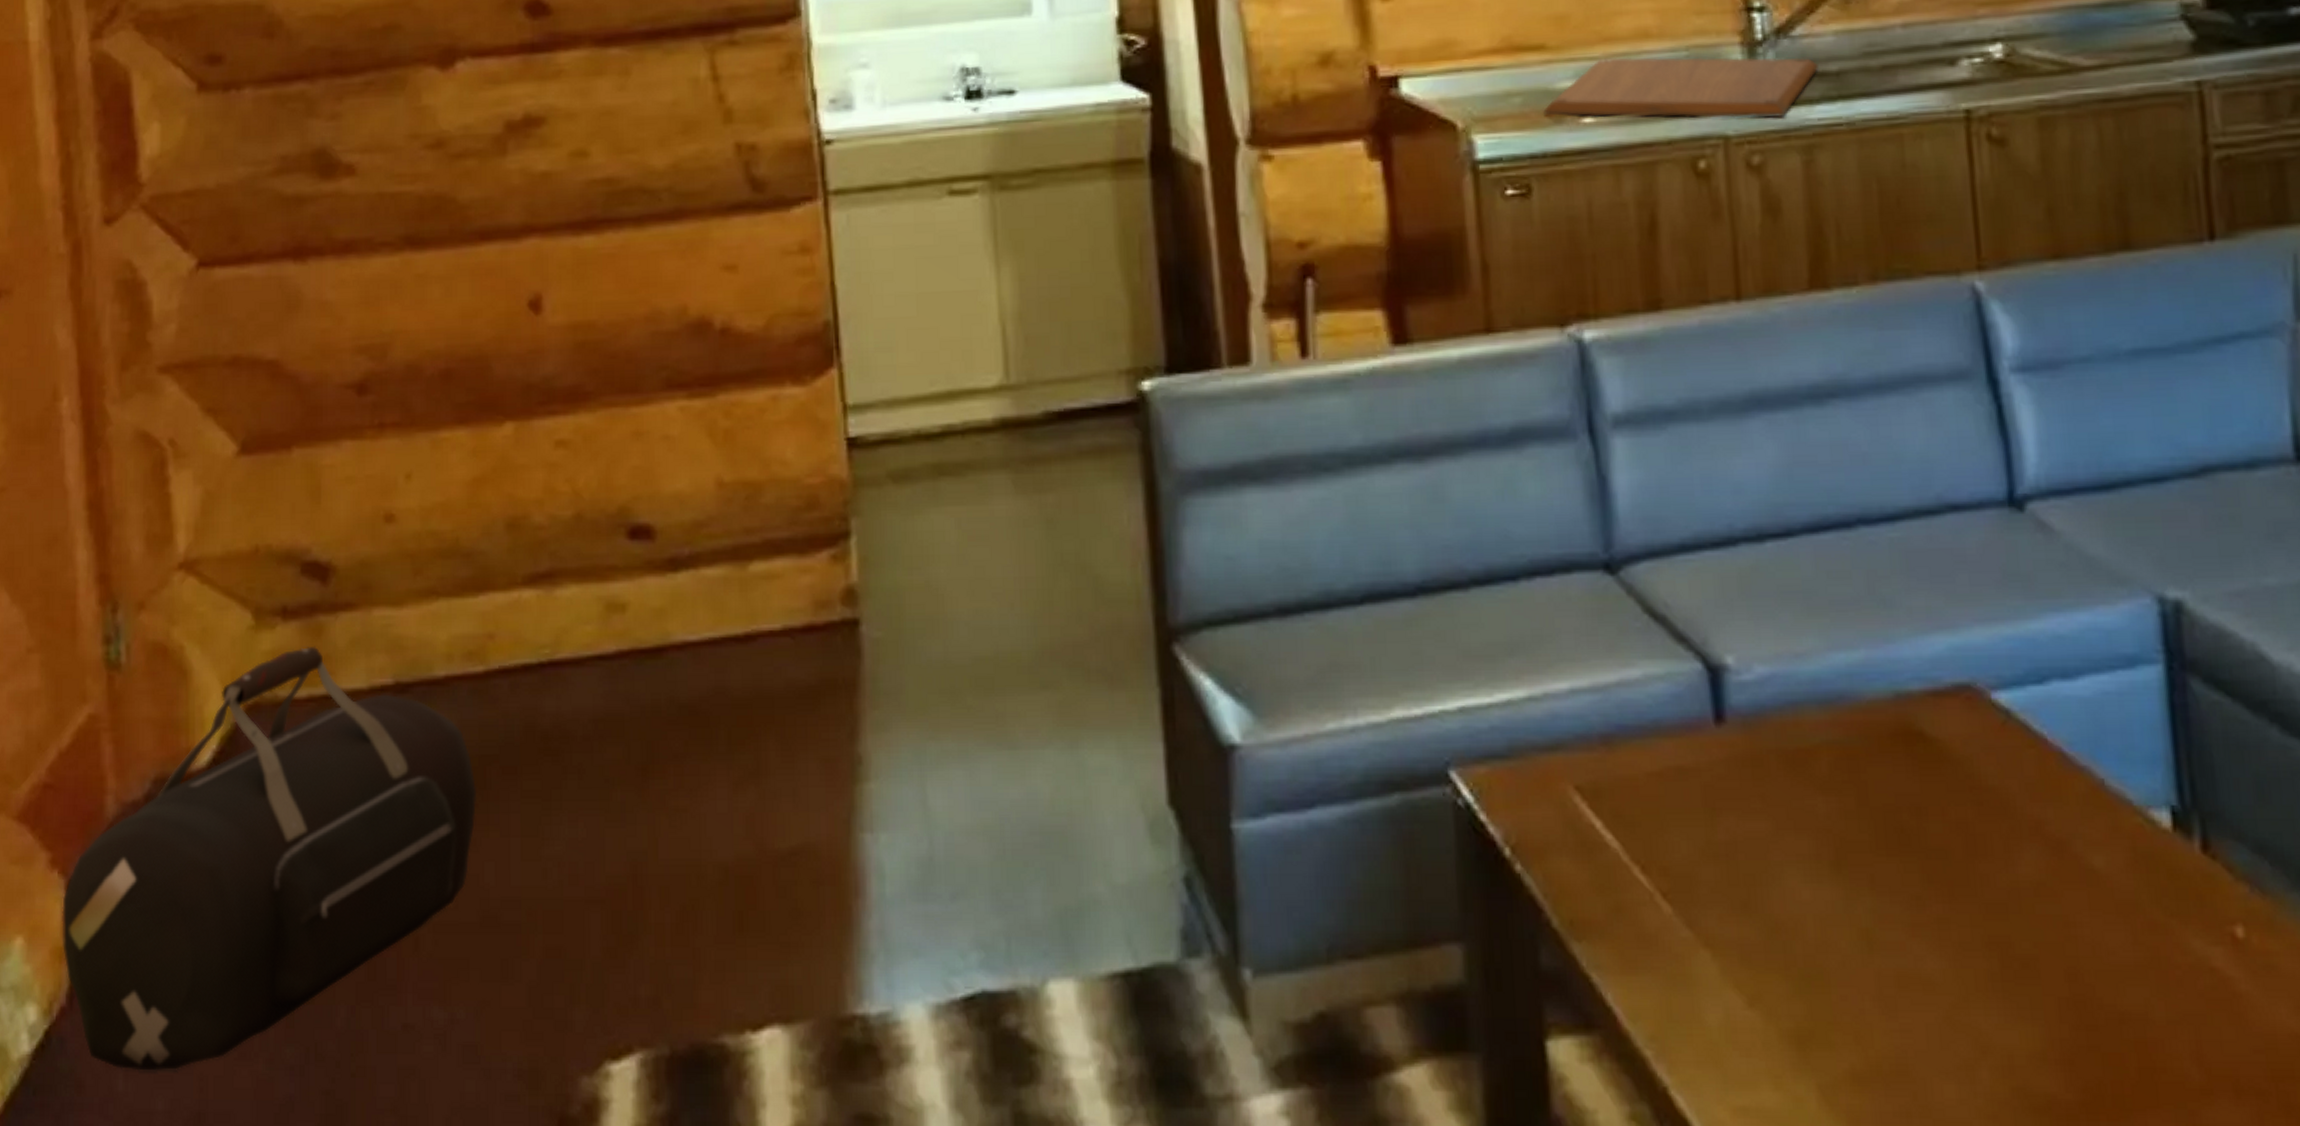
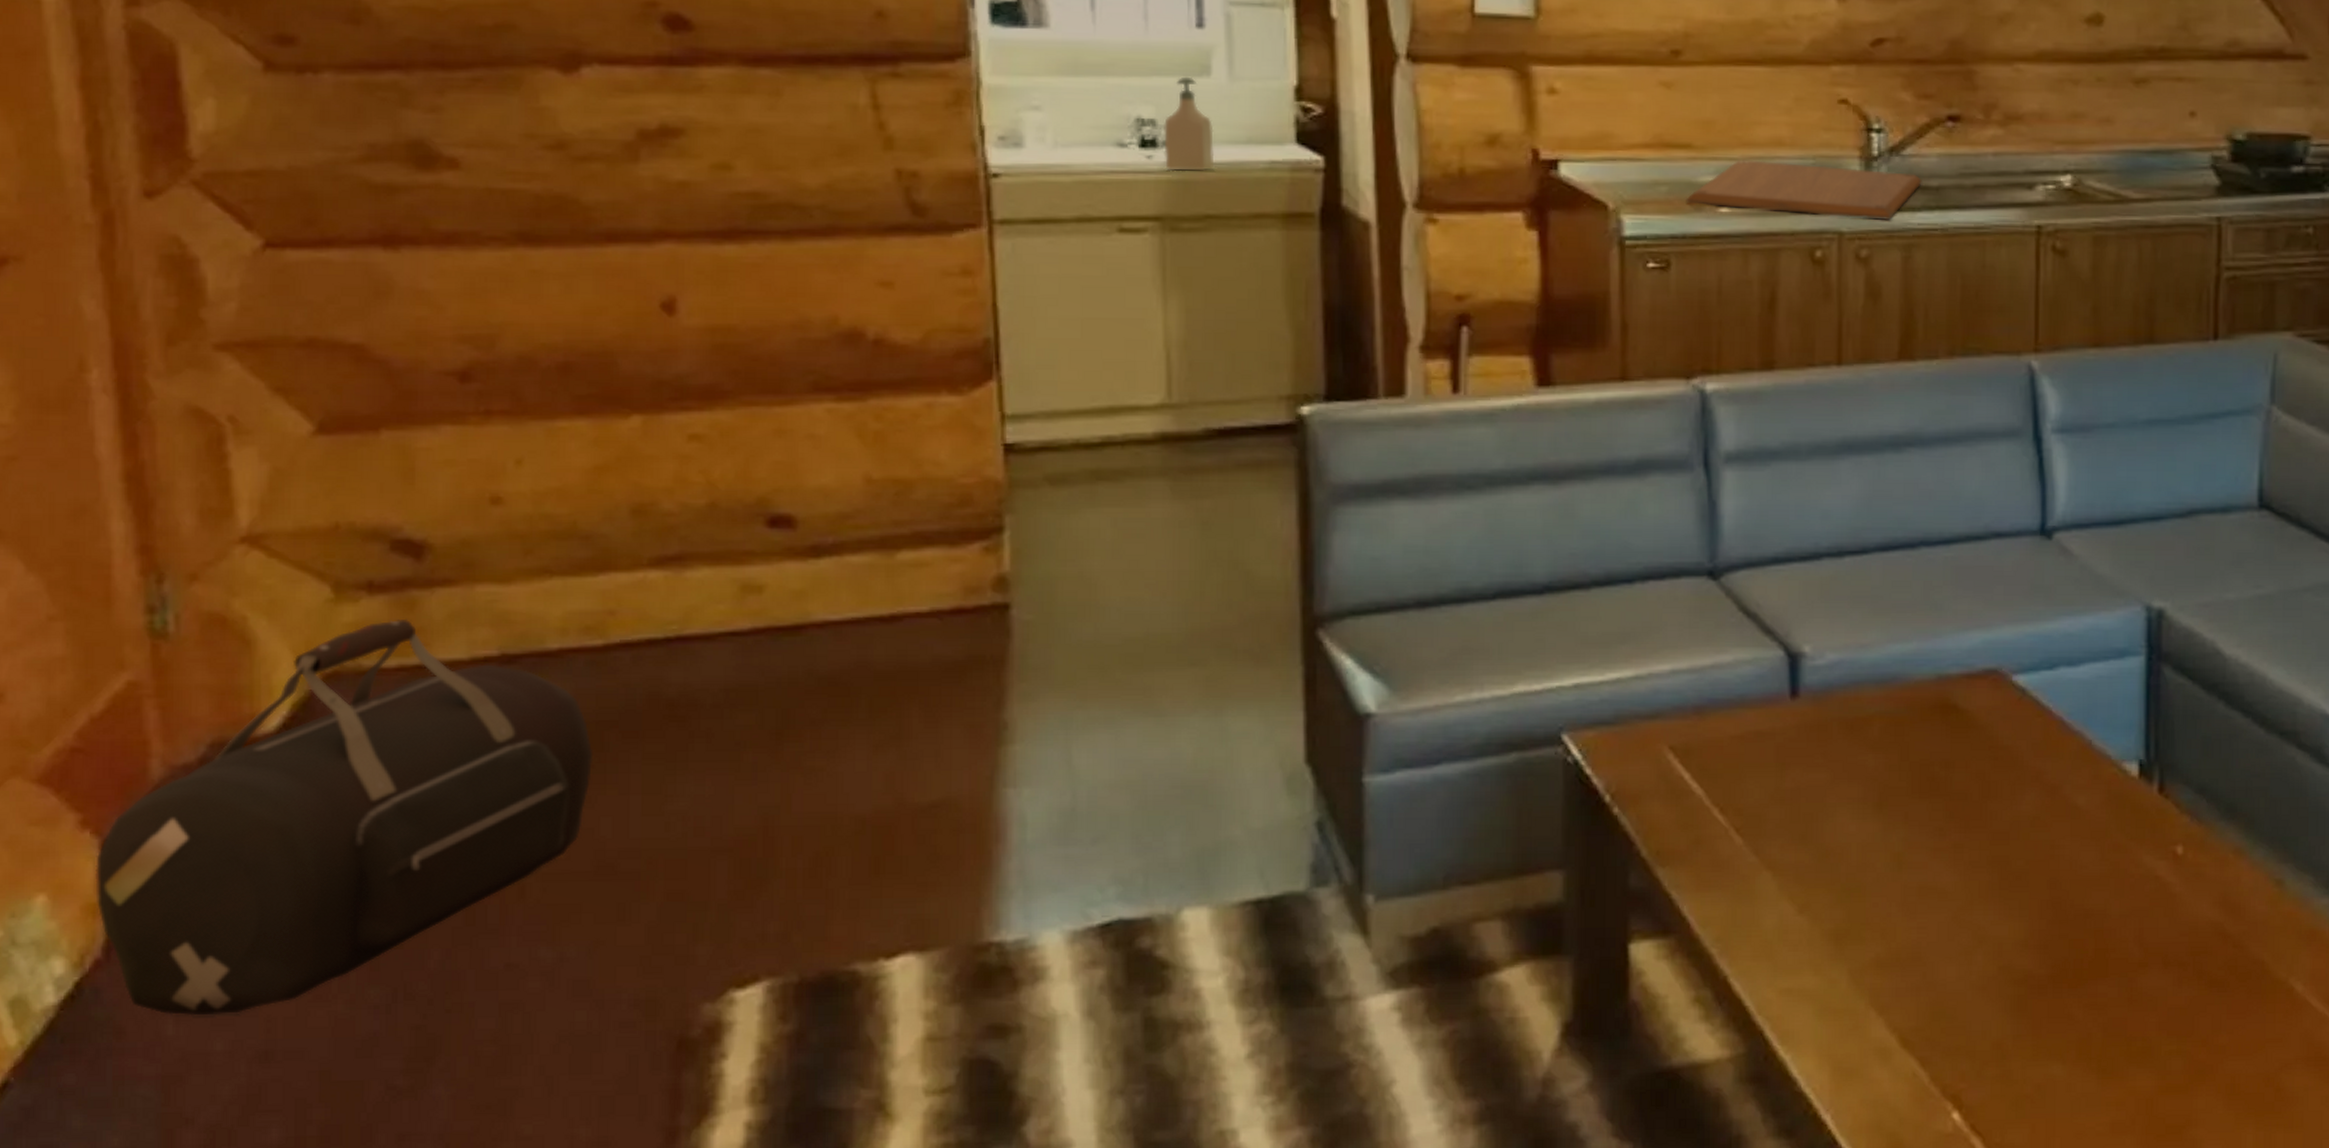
soap bottle: none [988,17,1040,121] -> present [1164,76,1215,171]

